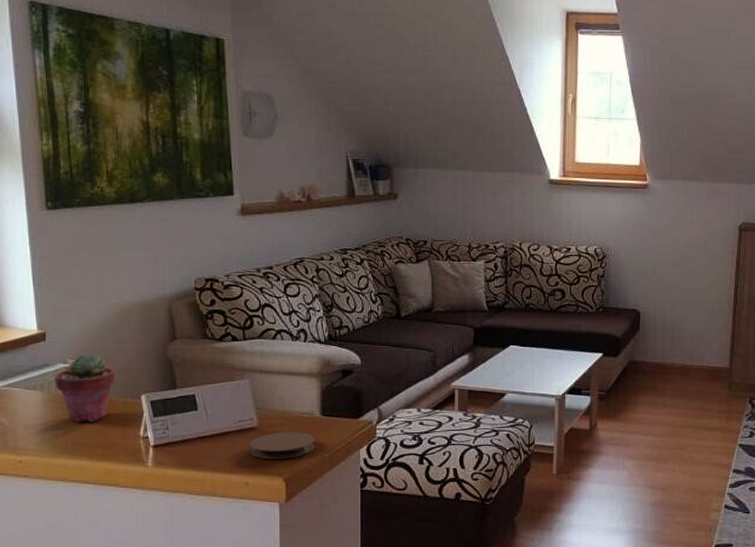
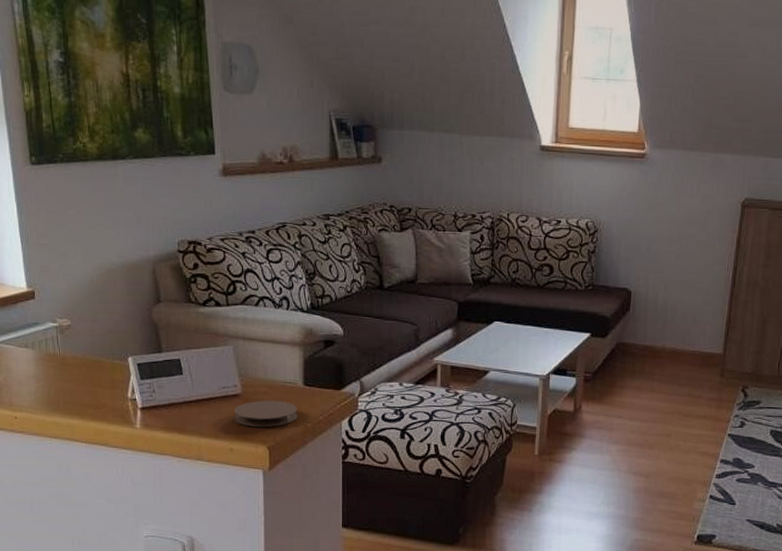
potted succulent: present [55,353,115,423] -> none [45,313,102,383]

